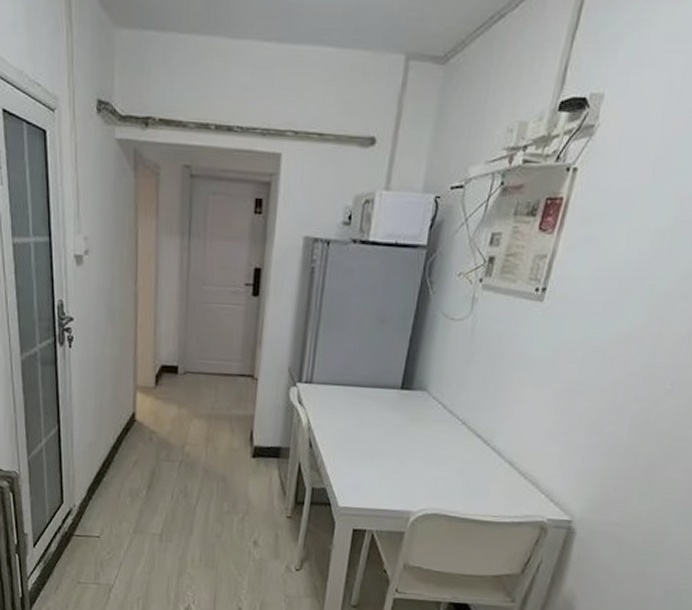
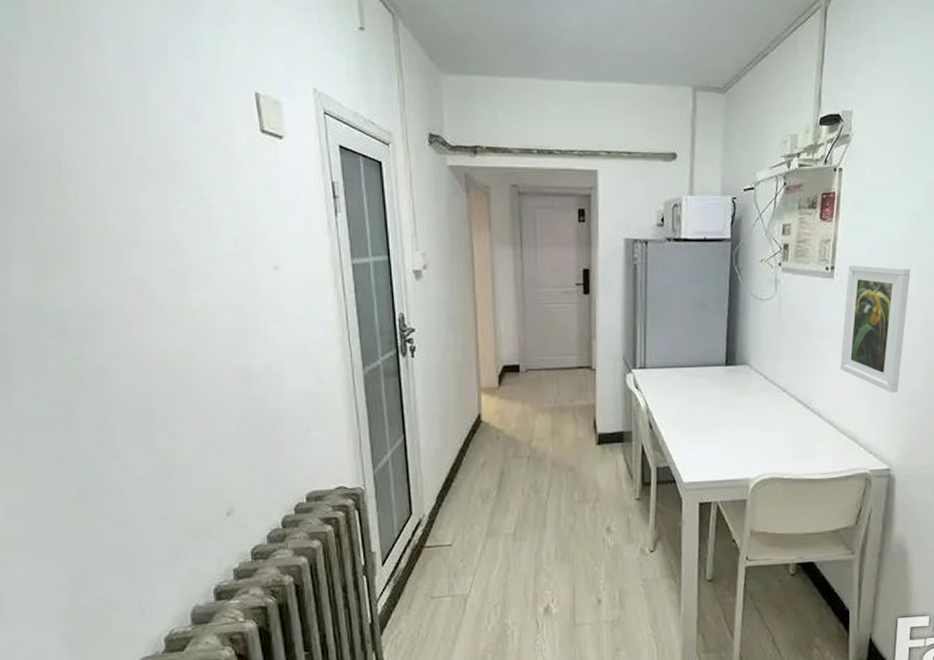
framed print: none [532,287,641,439] -> present [839,264,911,393]

